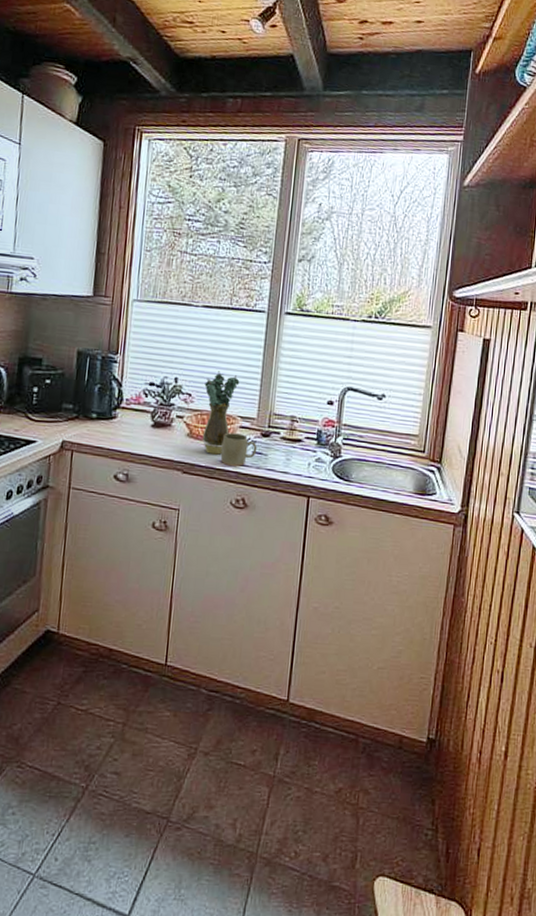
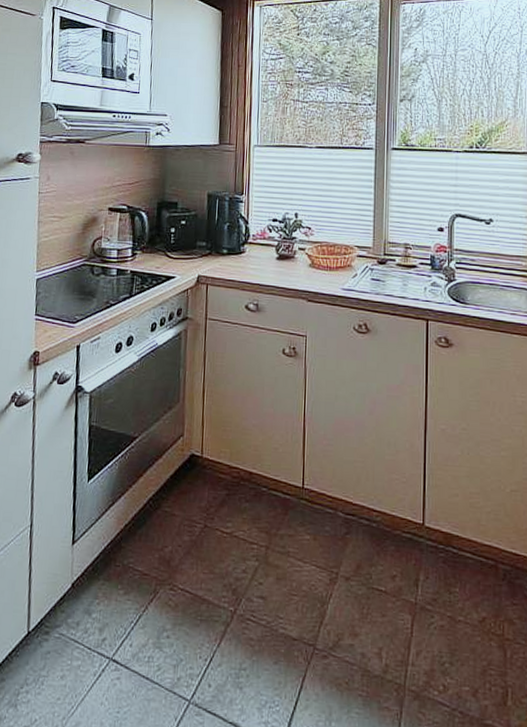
vase: present [202,371,240,455] -> none [322,205,354,283]
mug: present [220,432,257,466] -> none [341,262,375,293]

